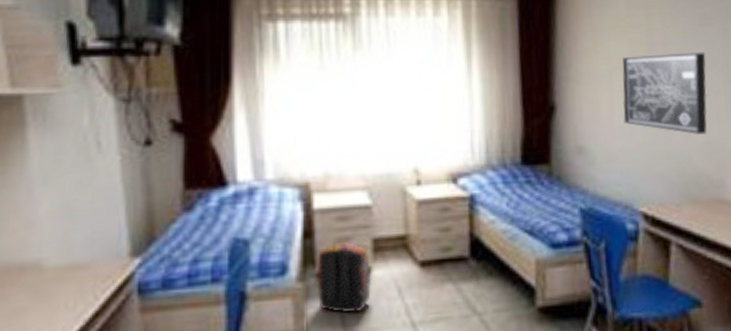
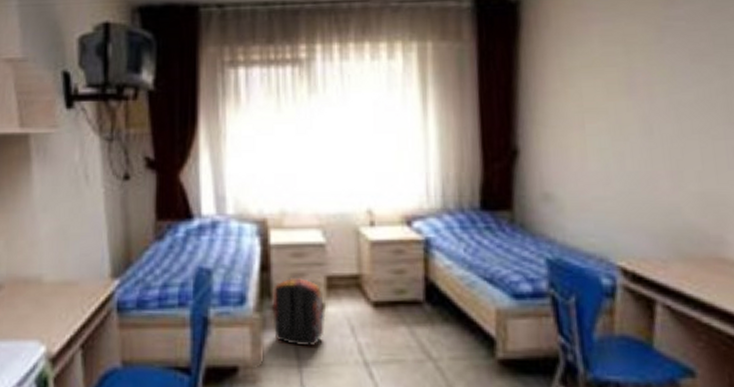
wall art: present [622,52,708,136] -> none [596,92,702,185]

